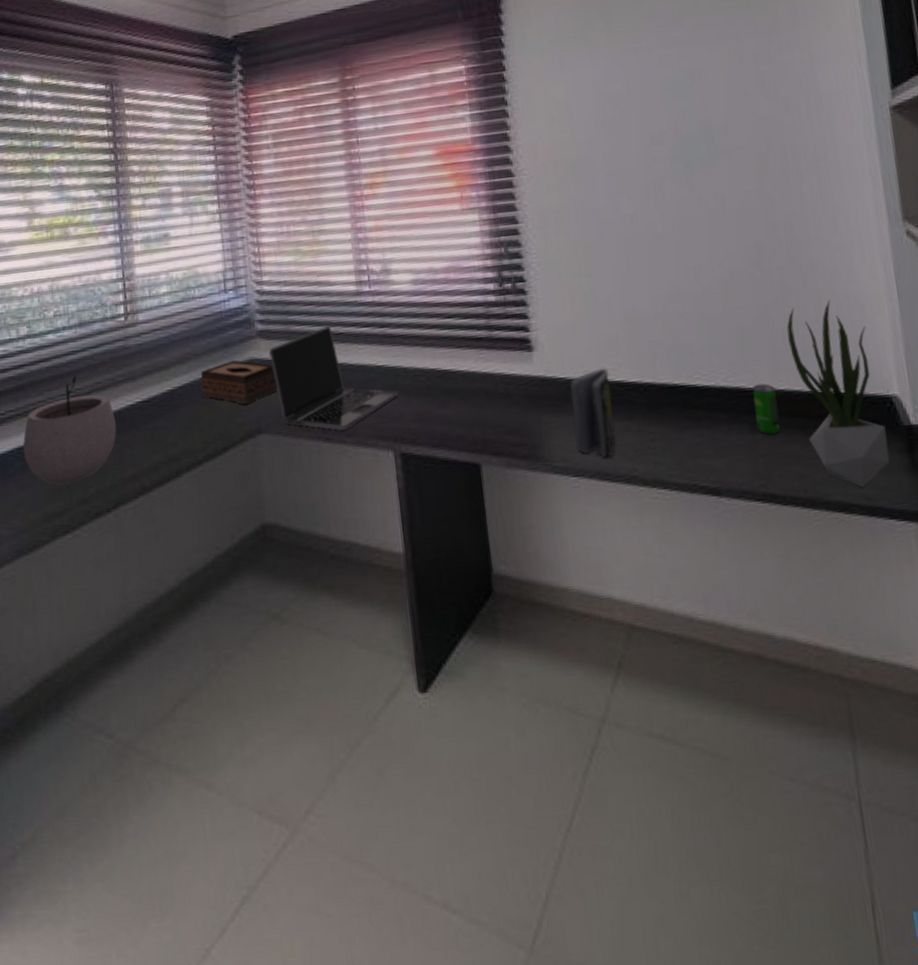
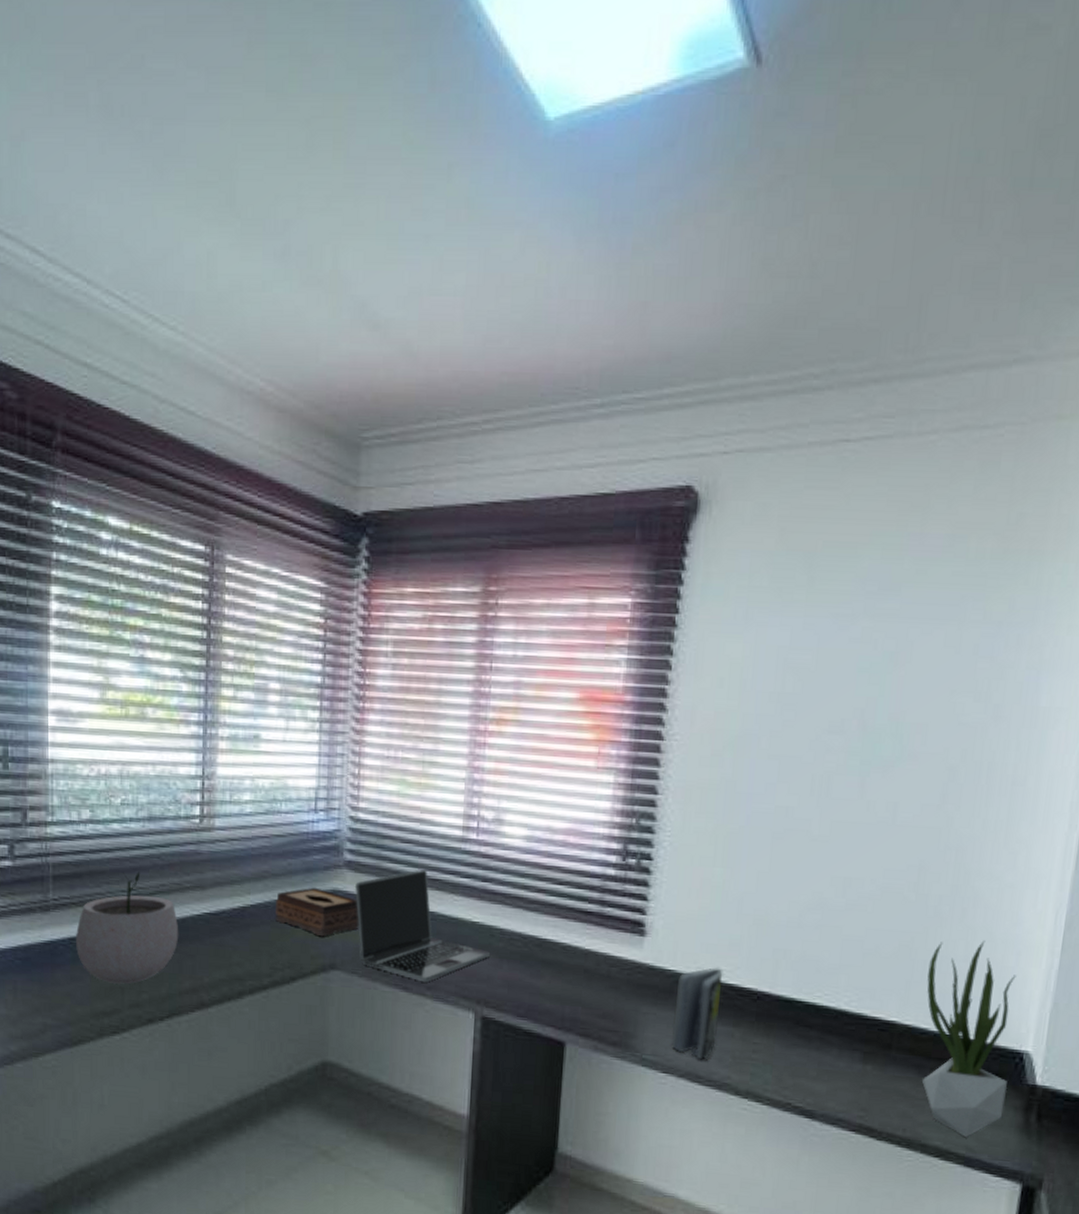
beverage can: present [753,384,780,435] -> none [870,1014,900,1068]

